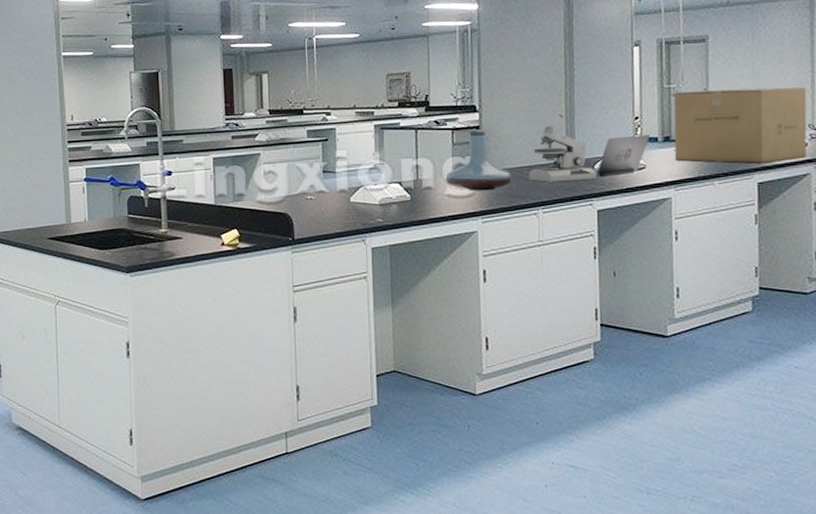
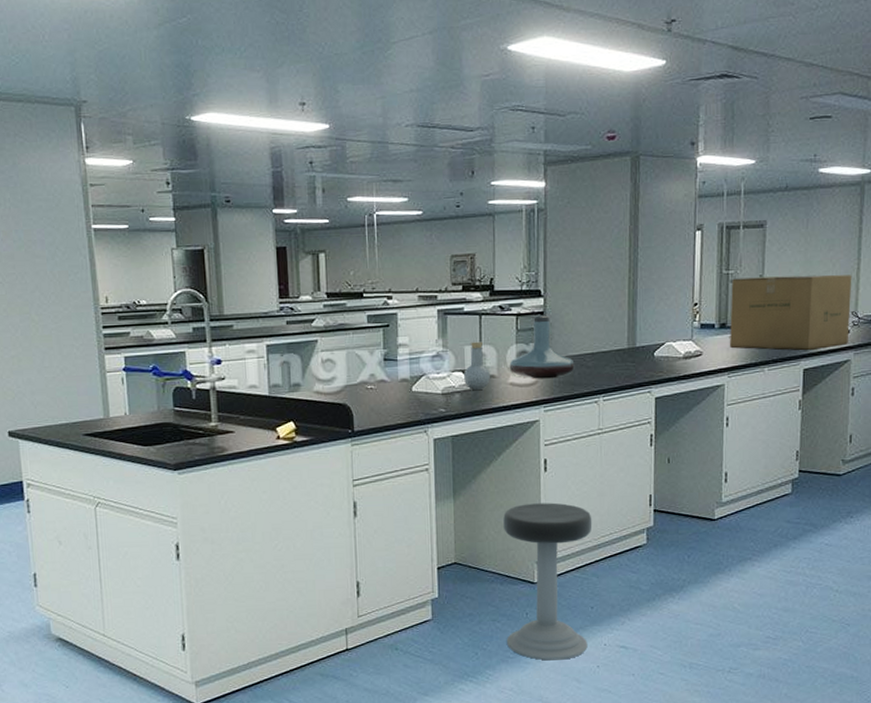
flask: none [400,154,428,202] -> present [463,341,491,391]
stool: none [442,313,535,477] -> present [503,502,593,661]
microscope: present [528,114,597,182] -> none [590,300,656,370]
laptop: present [592,135,651,177] -> none [652,321,708,364]

